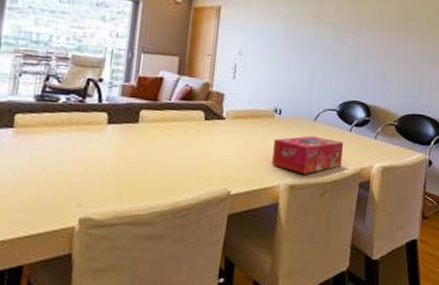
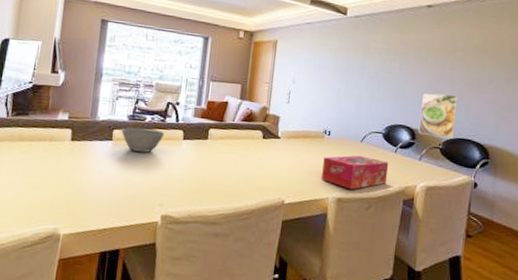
bowl: none [25,110,84,142] -> present [121,127,165,153]
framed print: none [373,66,412,115] -> present [418,93,458,139]

